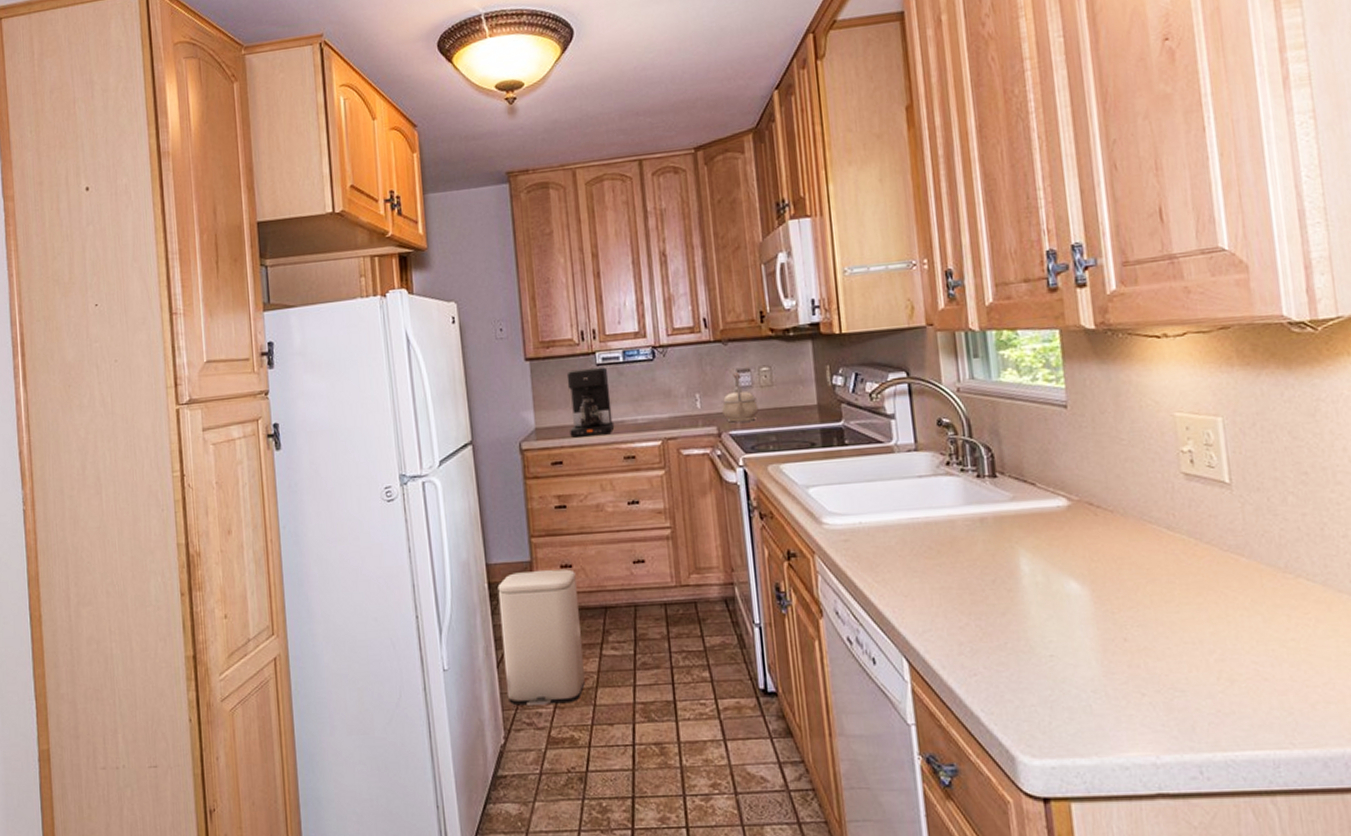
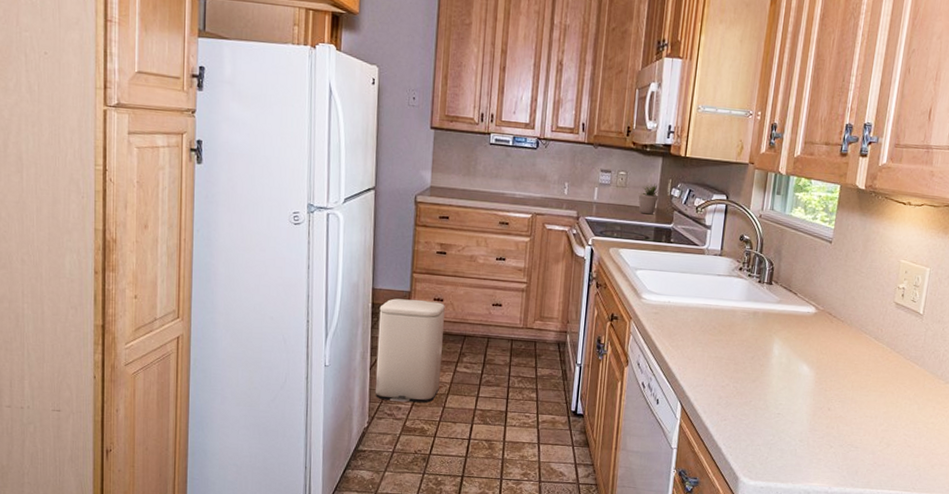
coffee maker: present [566,366,615,438] -> none [459,144,498,202]
kettle: present [722,372,759,423] -> none [583,171,612,212]
potted plant: none [790,373,818,415] -> present [638,183,659,215]

